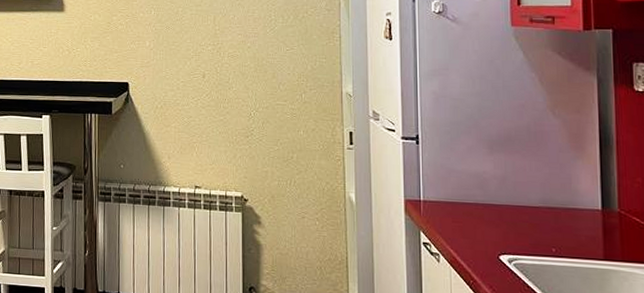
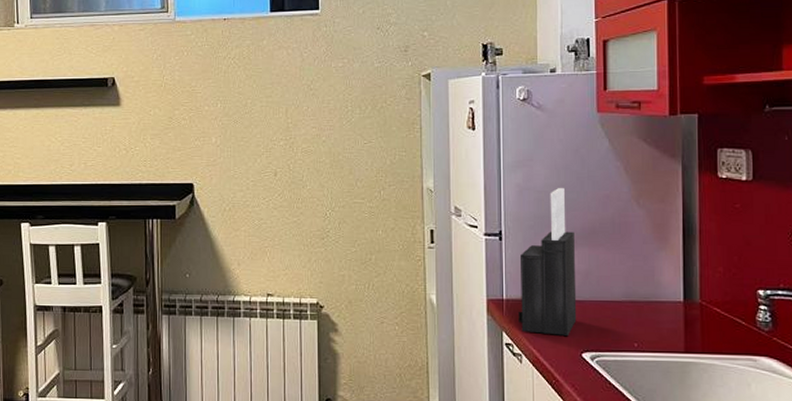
knife block: none [436,96,494,238] -> present [518,188,577,336]

